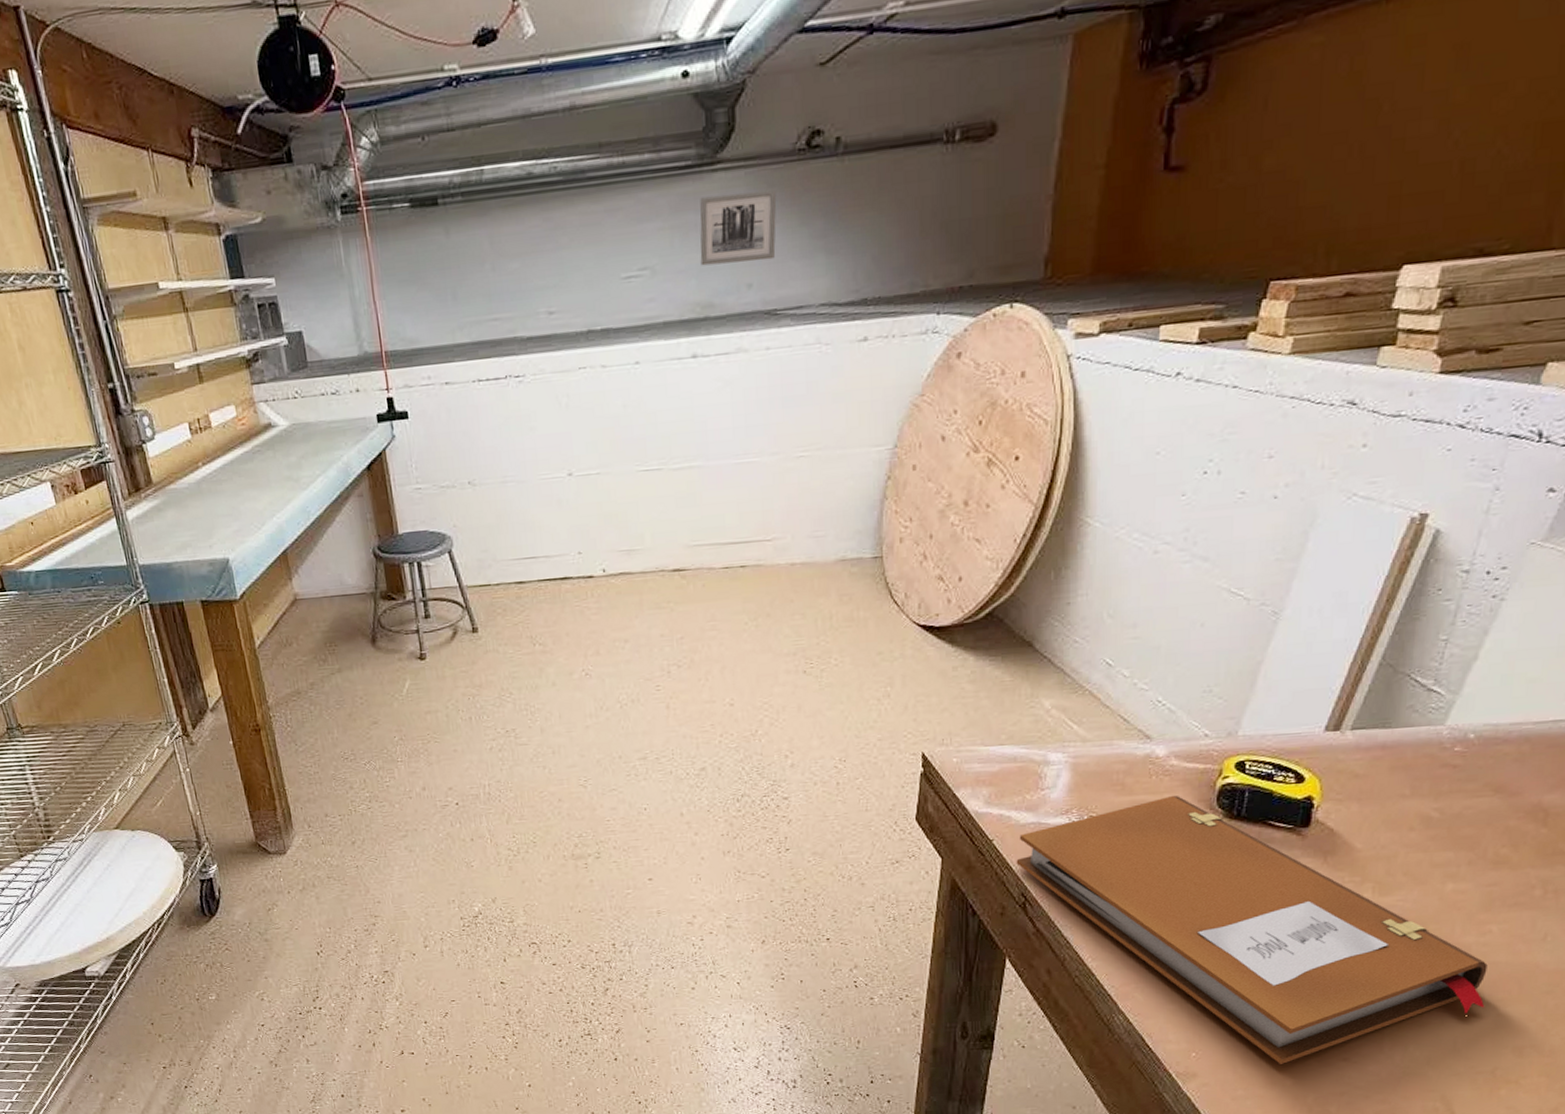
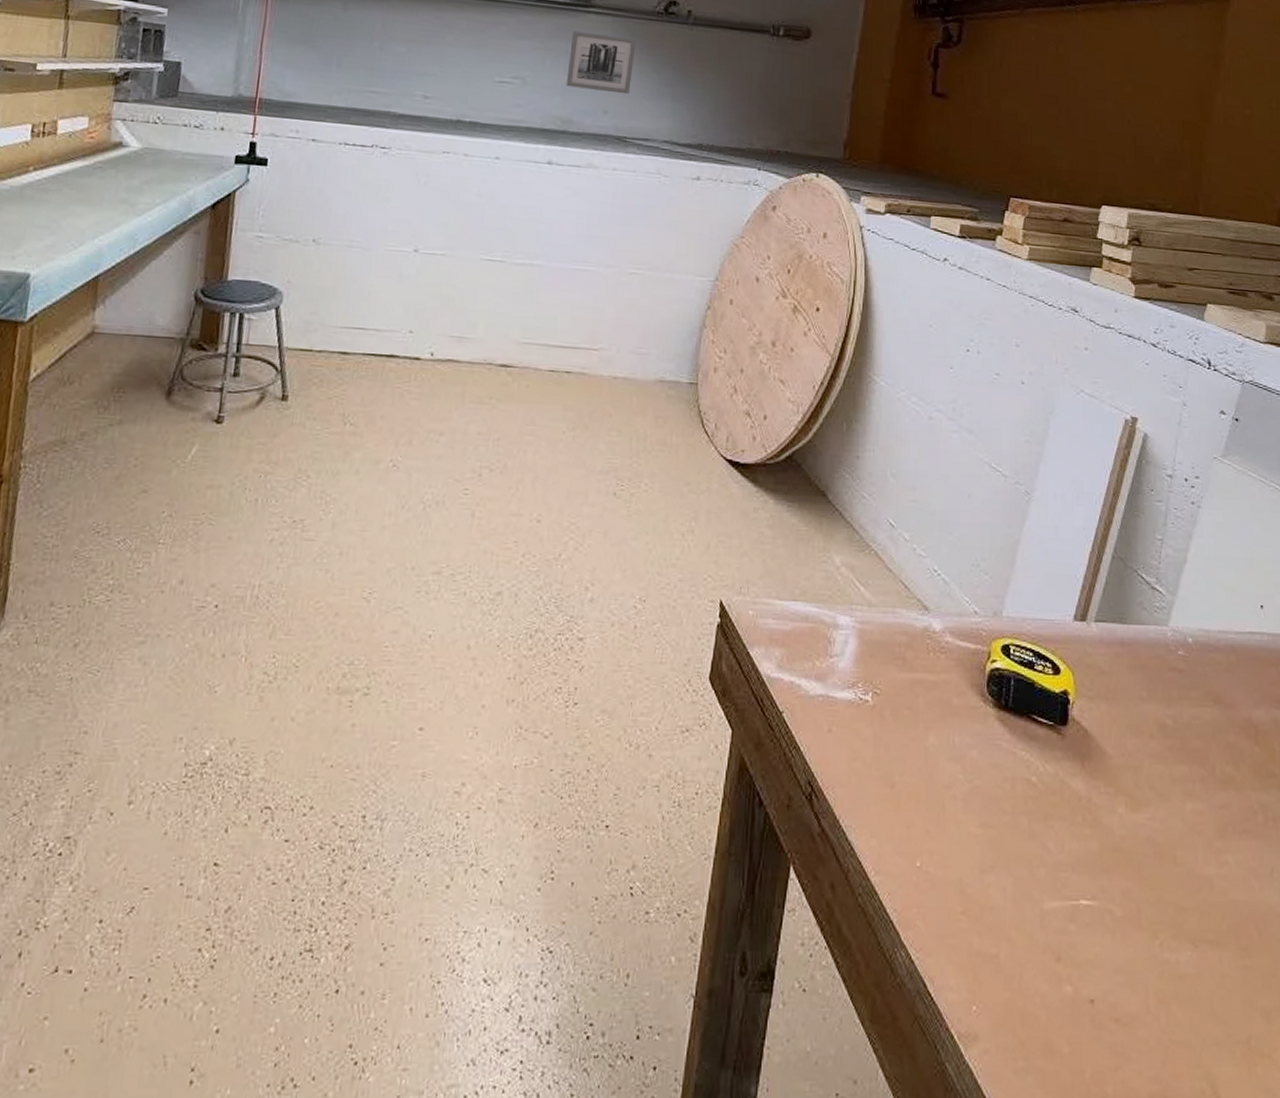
notebook: present [1016,796,1488,1064] -> none [804,677,1233,1025]

